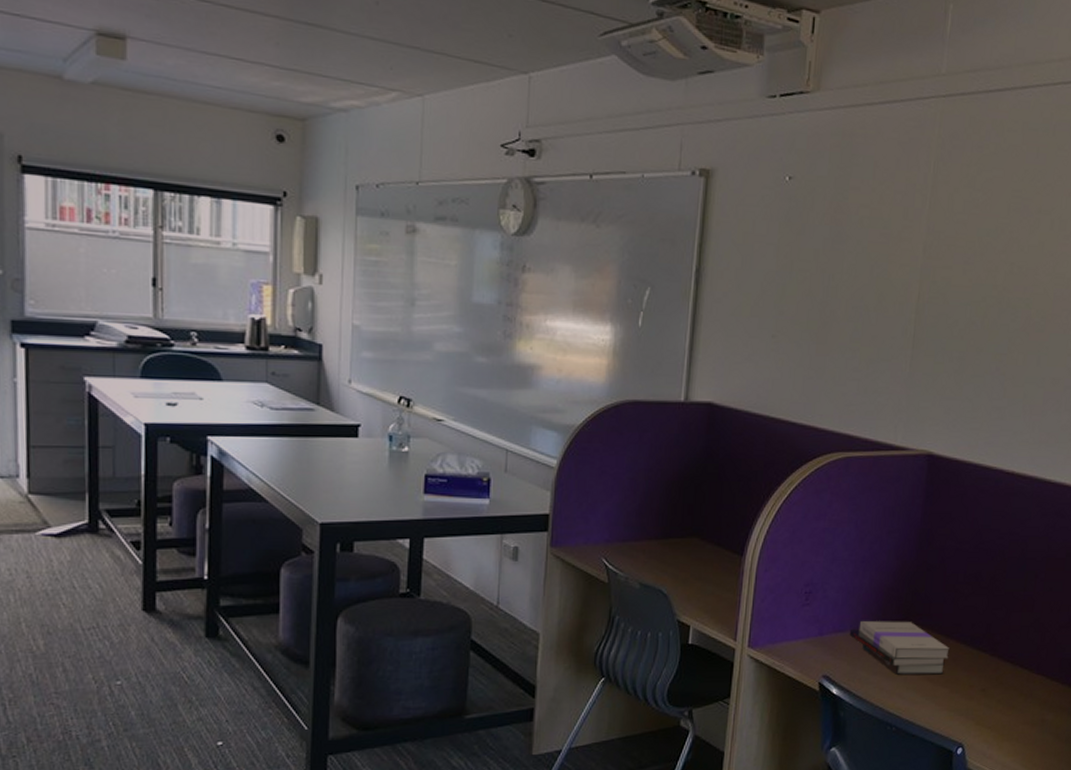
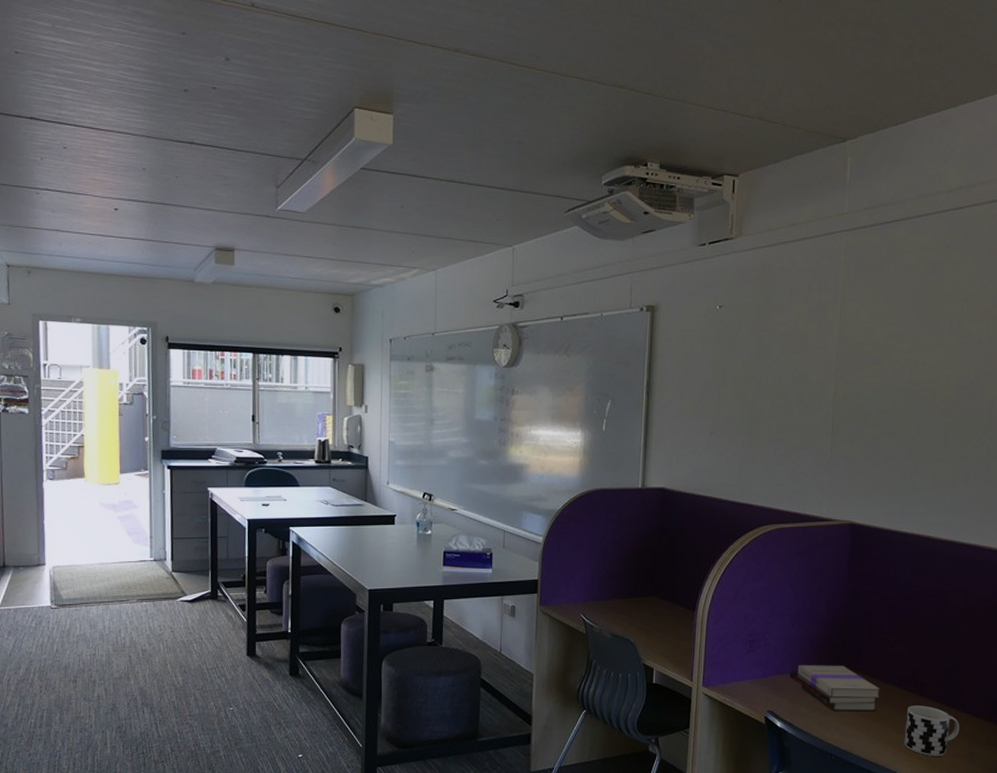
cup: none [972,667,1033,725] -> present [904,705,960,756]

